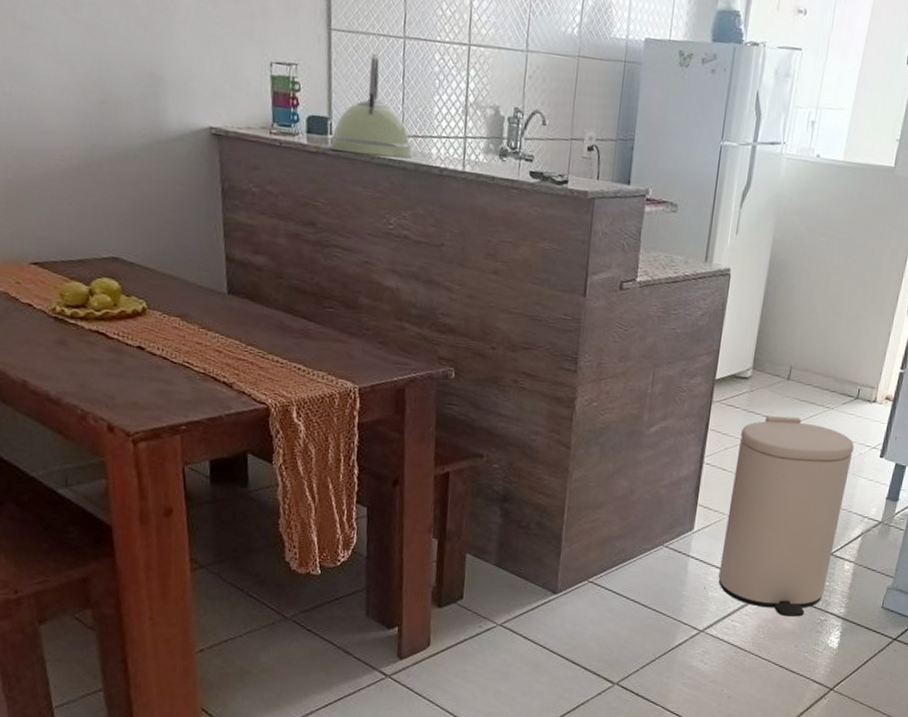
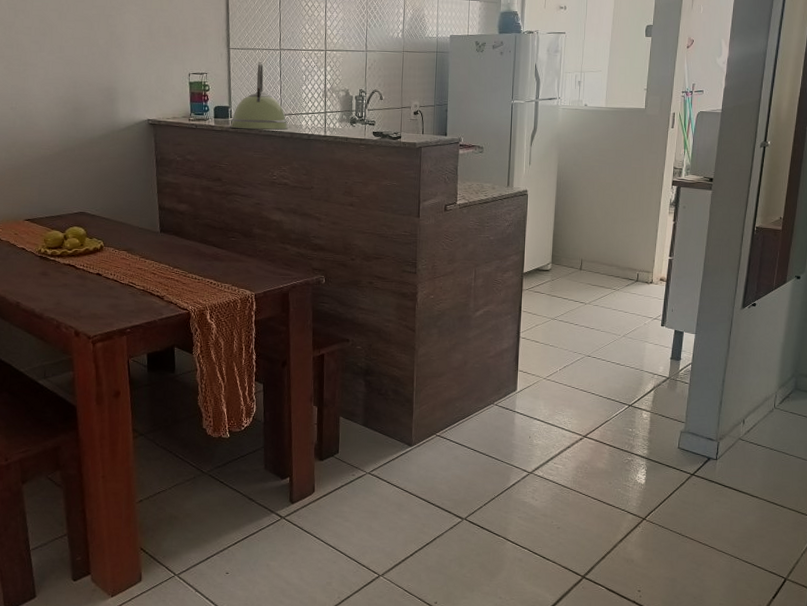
pedal bin: present [718,415,854,617] -> none [540,298,639,459]

